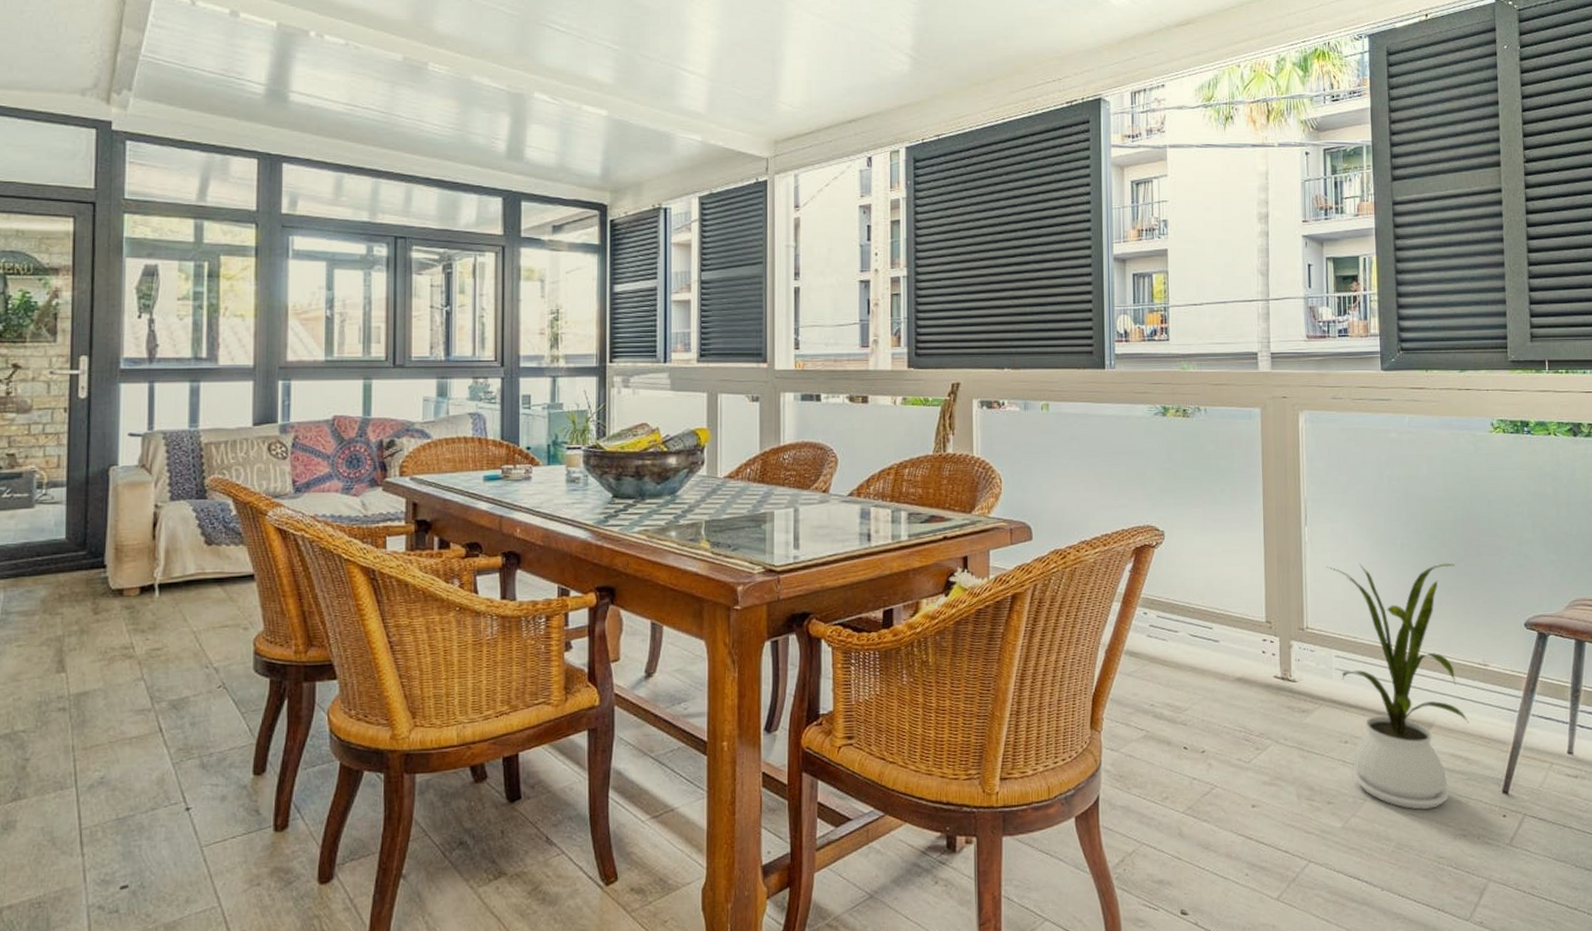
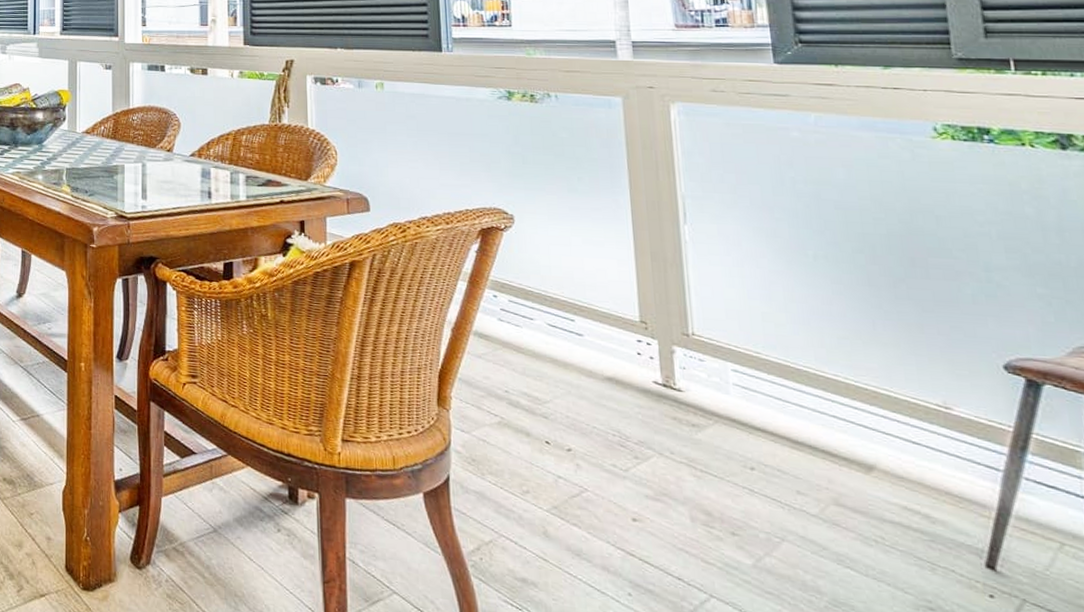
house plant: present [1327,562,1469,810] -> none [715,270,928,567]

